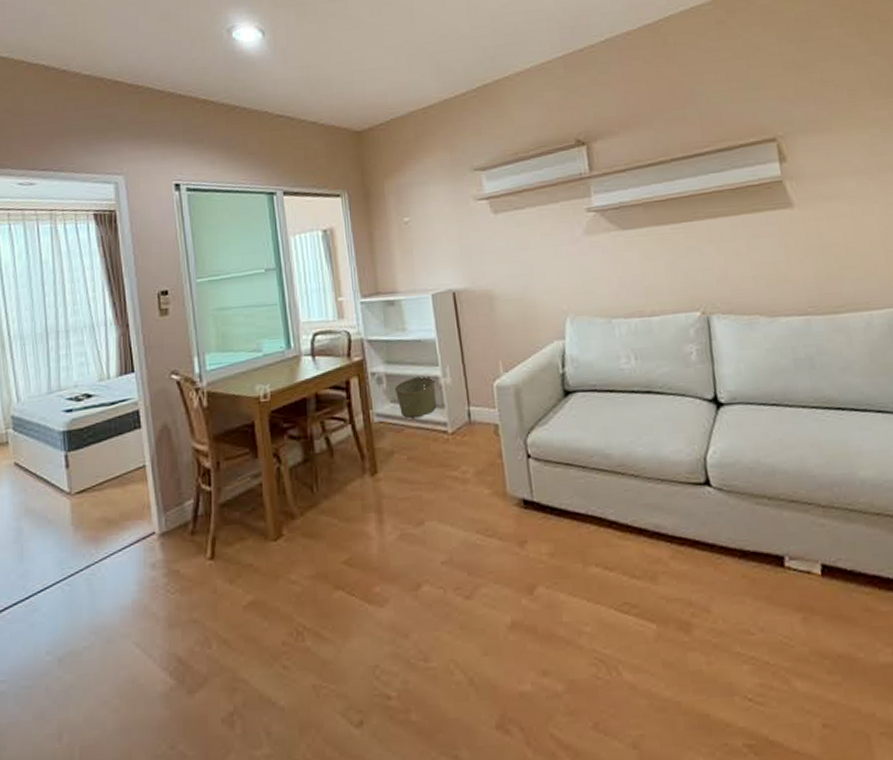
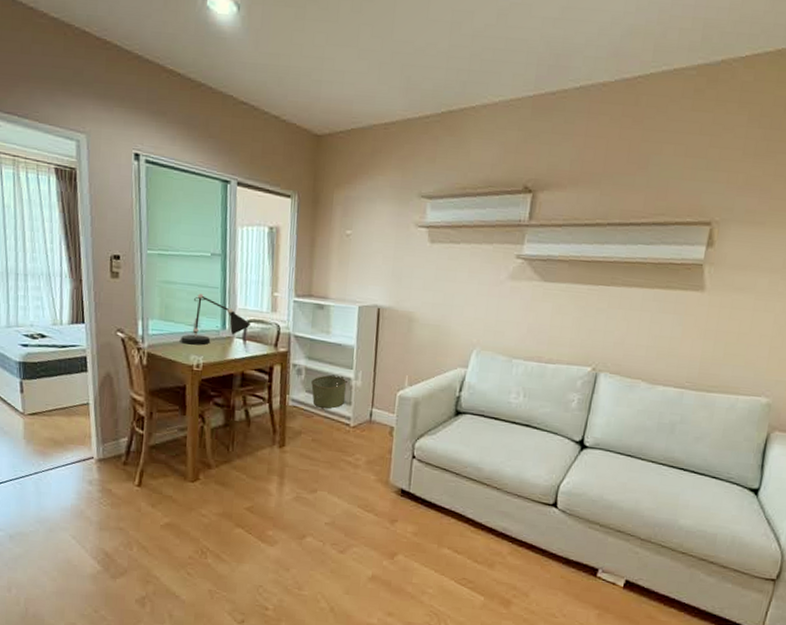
desk lamp: none [241,314,317,374] -> present [179,293,250,345]

